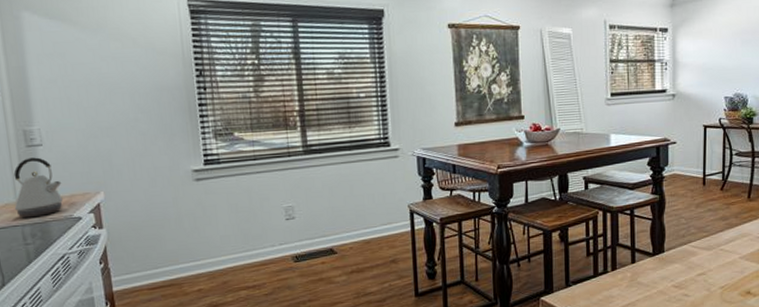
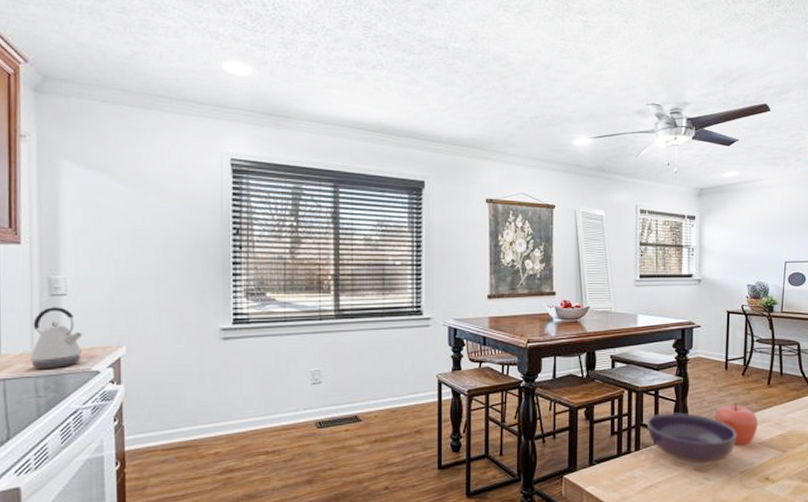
bowl: none [622,230,716,284] -> present [646,412,737,467]
fruit: none [693,217,739,260] -> present [715,402,759,445]

